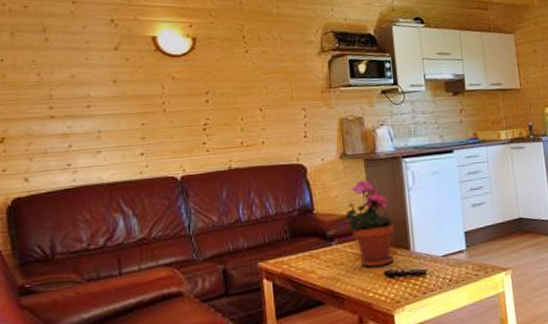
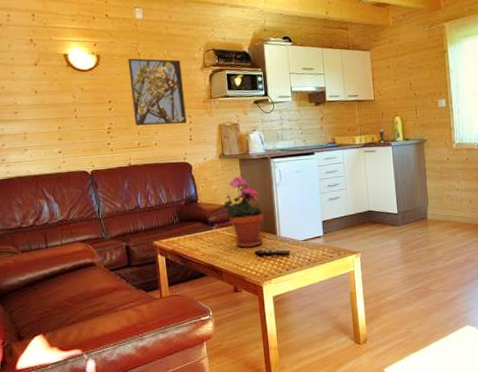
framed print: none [230,41,301,121] -> present [128,58,187,126]

